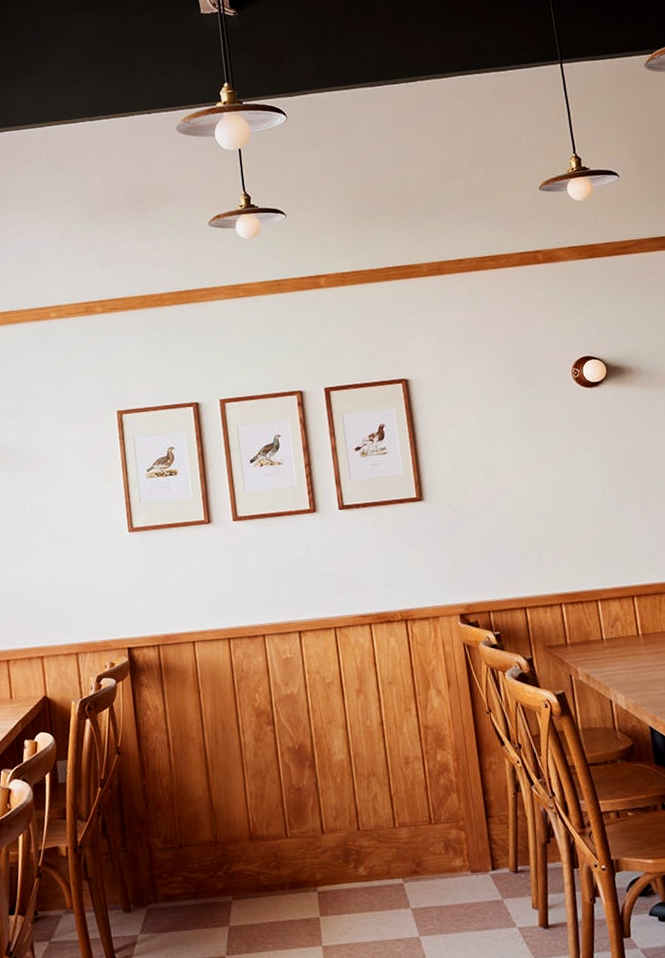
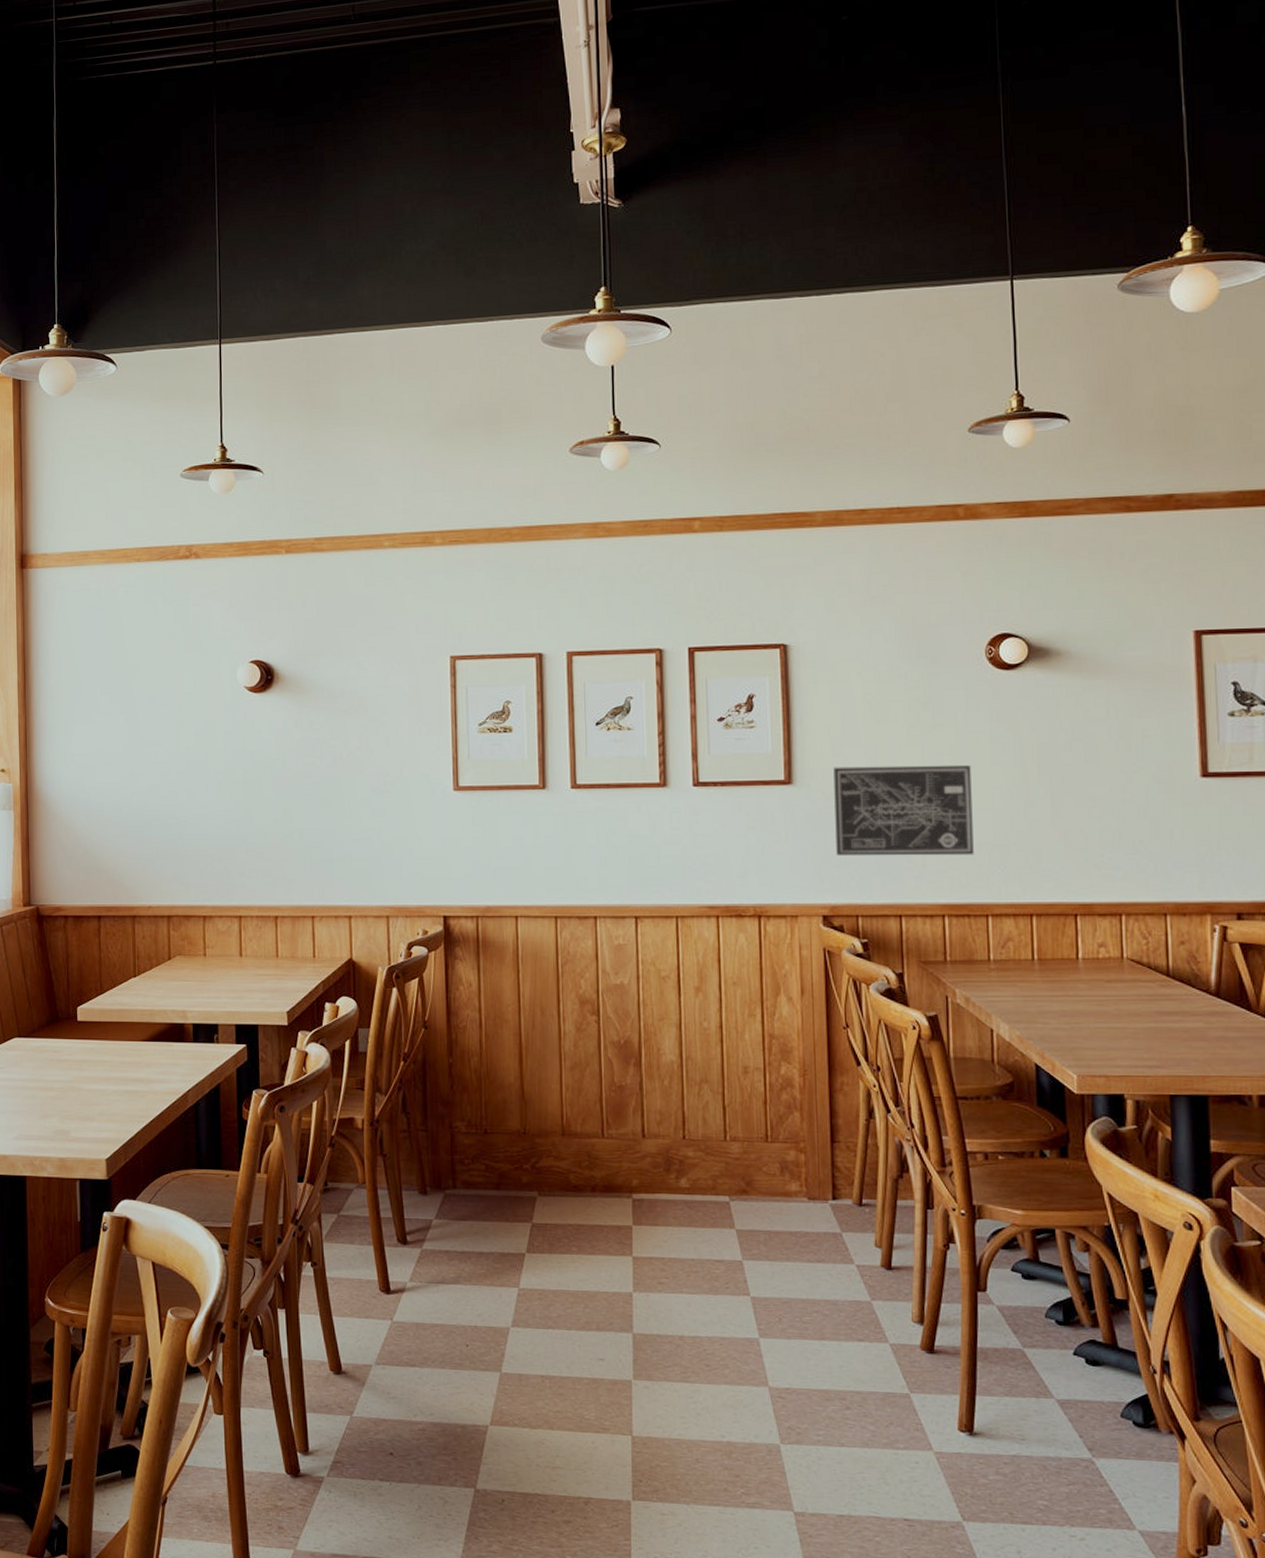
wall art: none [456,471,581,560] -> present [833,764,974,856]

